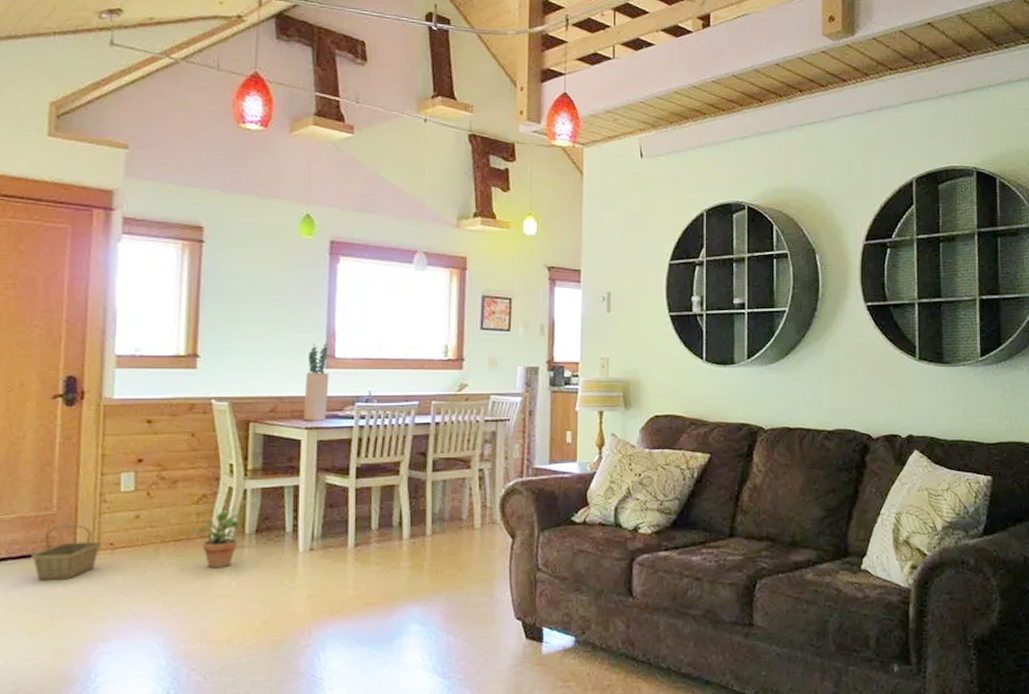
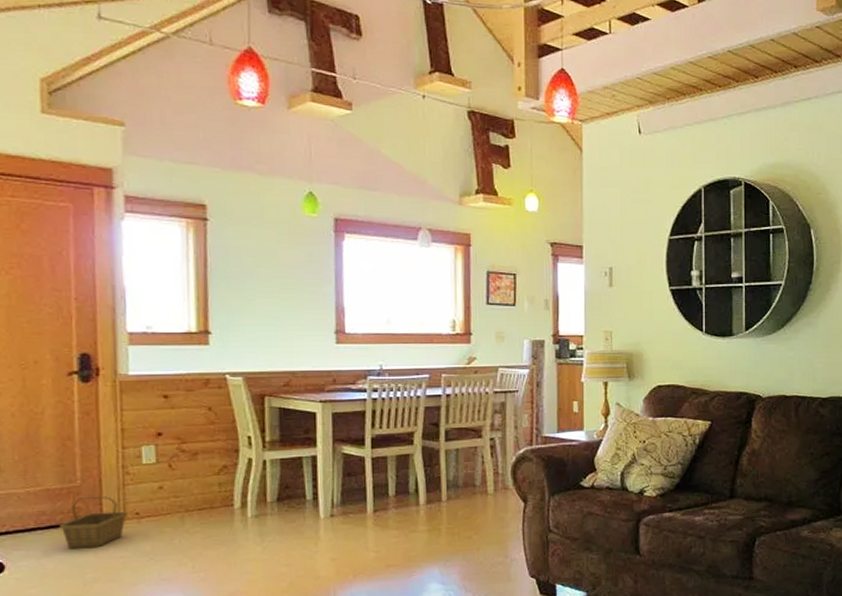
potted plant: present [190,510,242,569] -> none [213,480,263,535]
vase: present [304,342,329,421] -> none [316,318,341,395]

